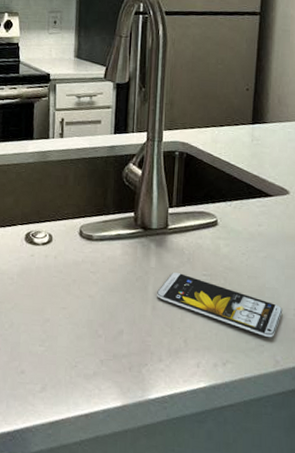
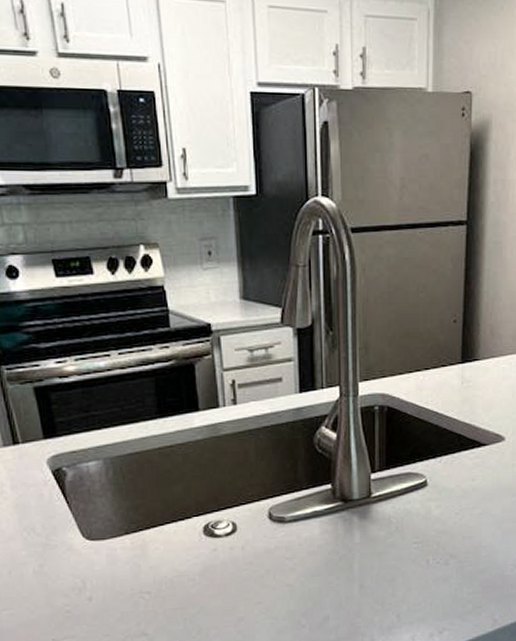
smartphone: present [157,272,283,337] -> none [364,545,500,598]

